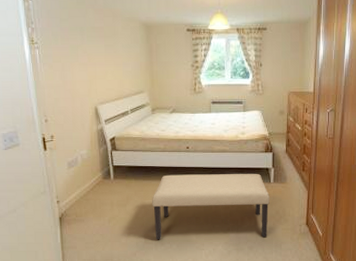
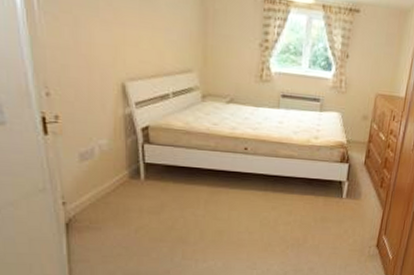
bench: present [152,173,270,240] -> none [194,179,340,259]

